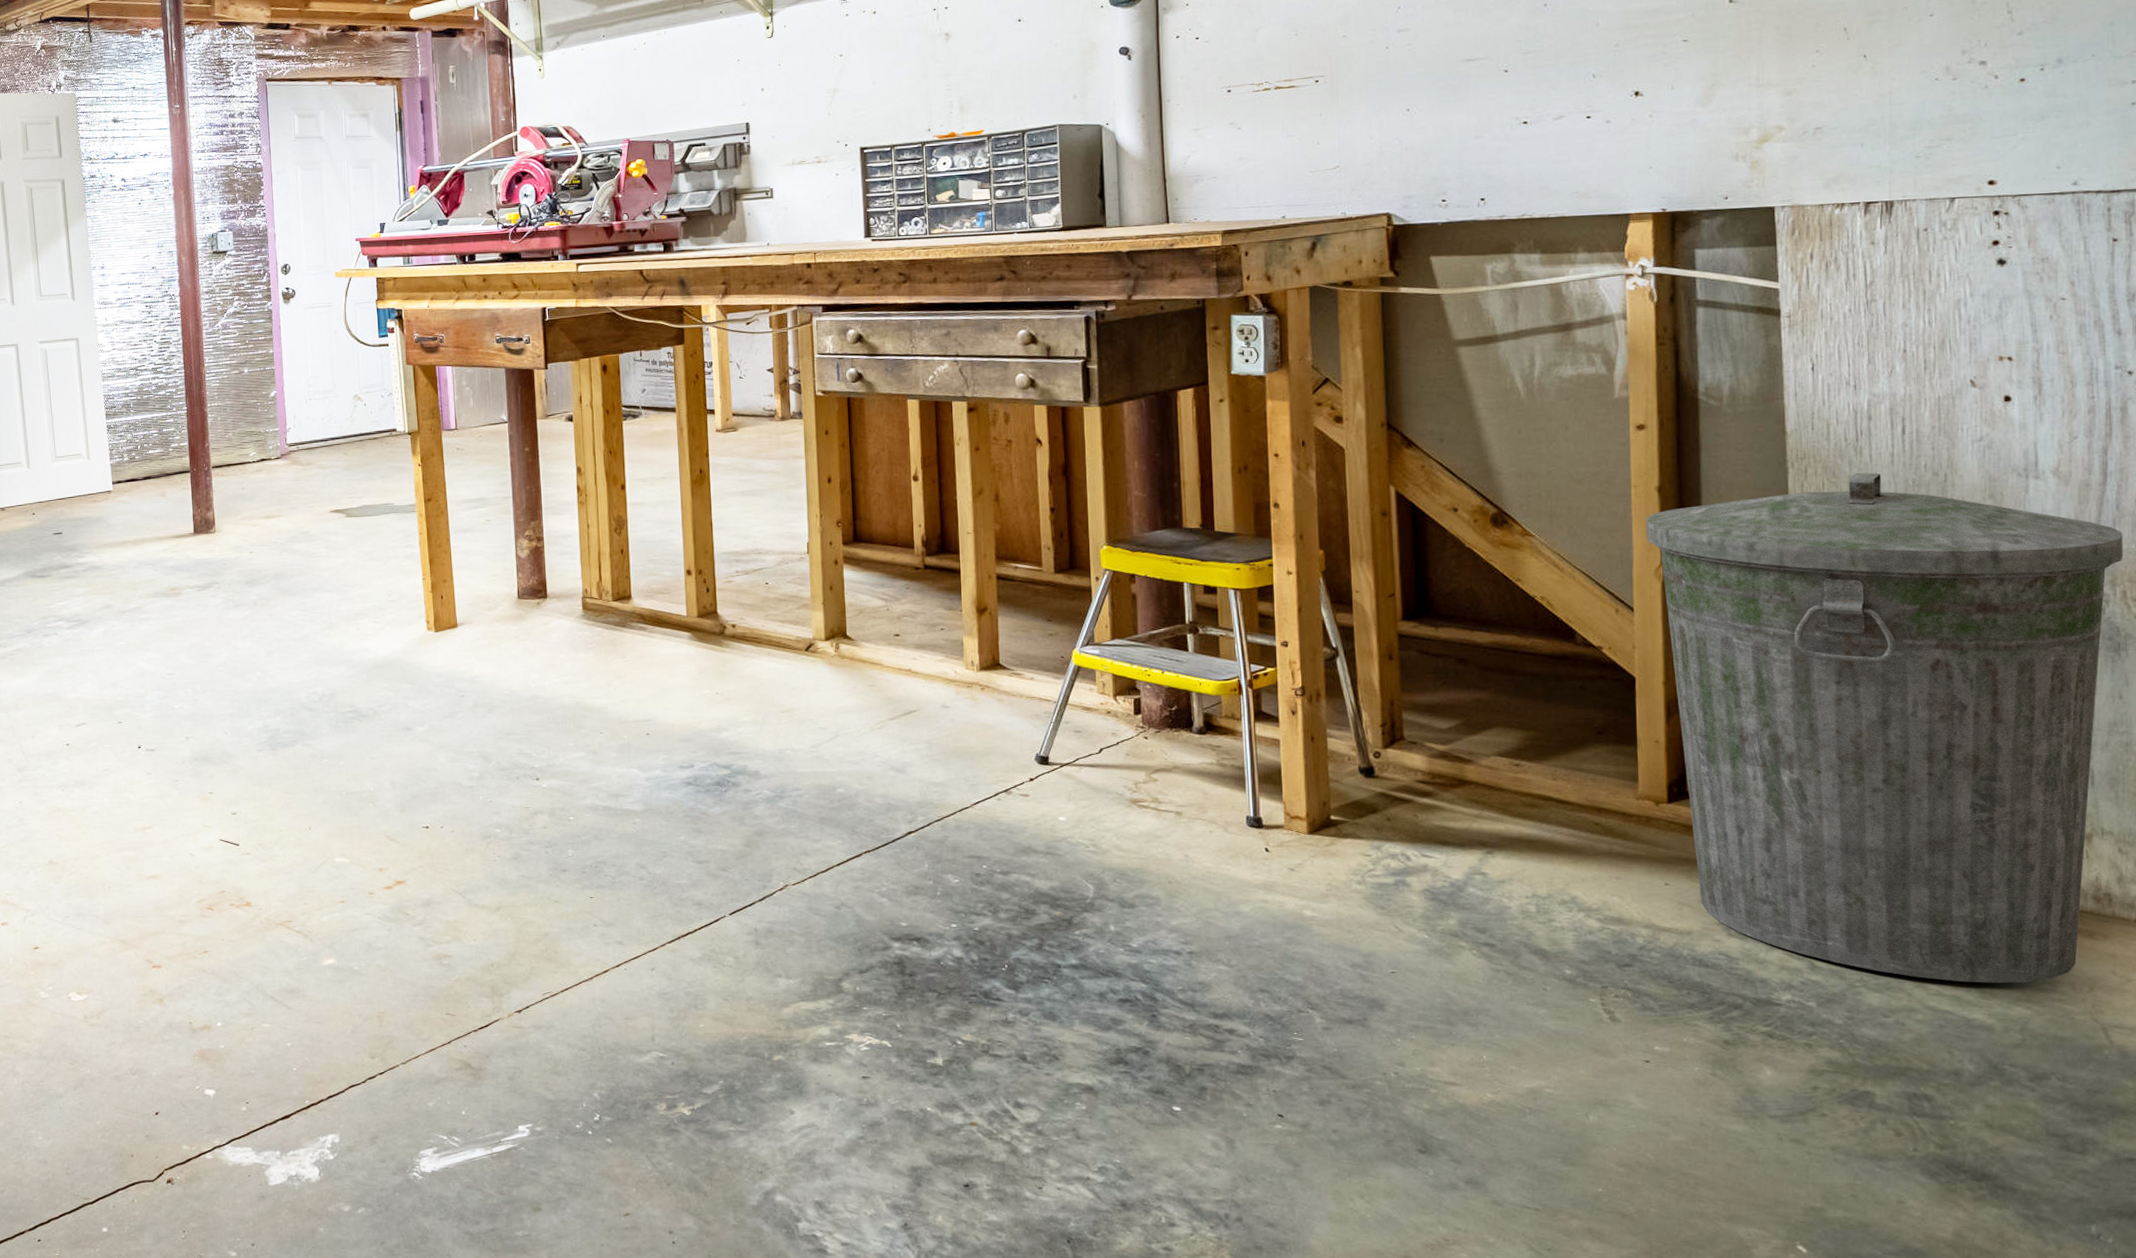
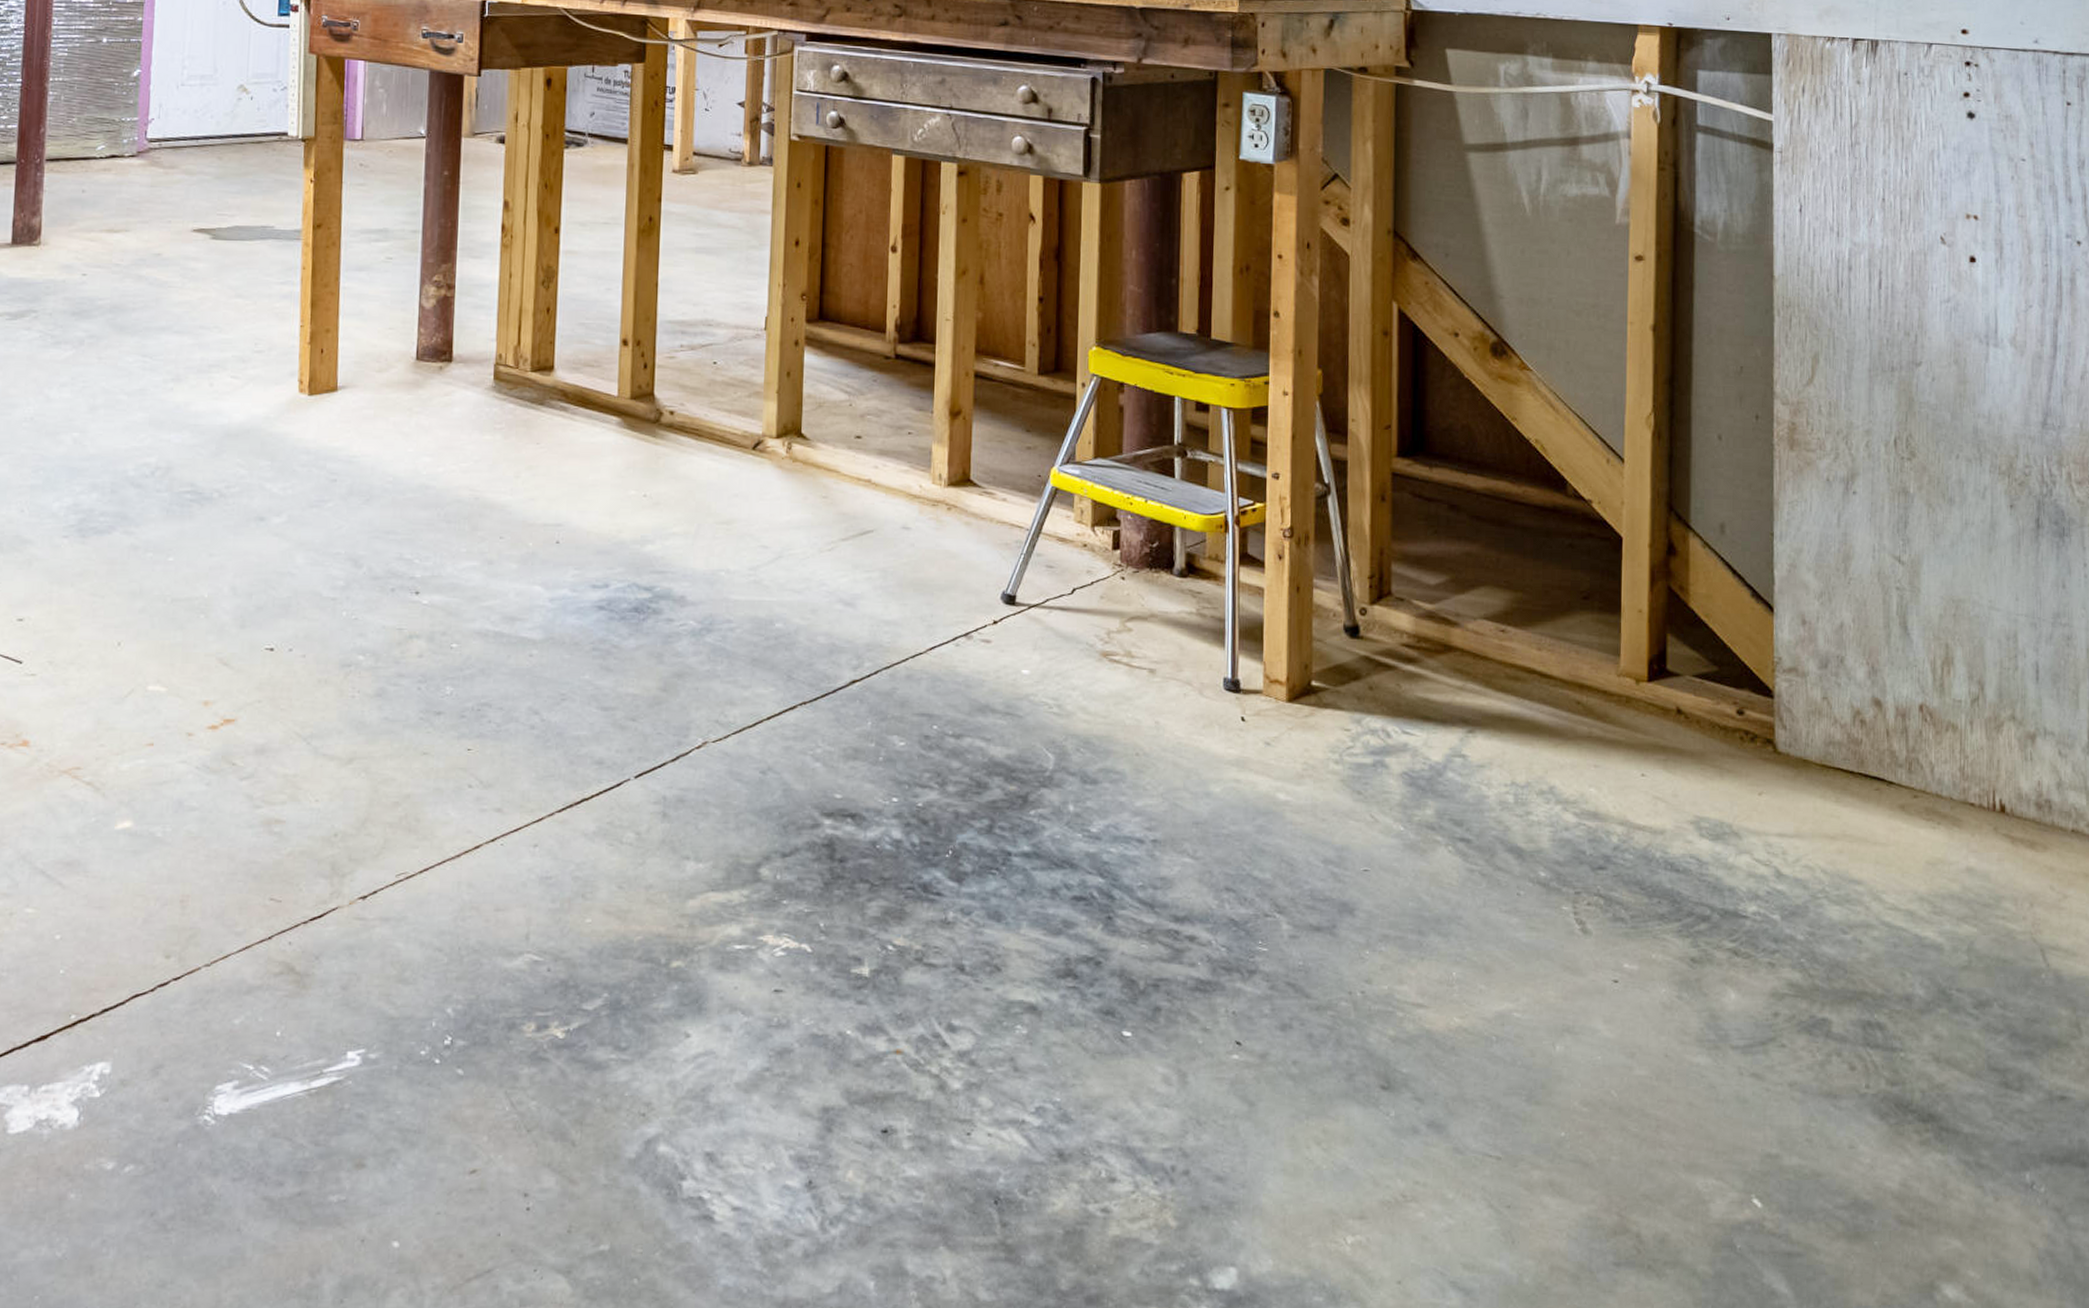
trash can: present [1646,472,2123,983] -> none [1639,326,2069,897]

